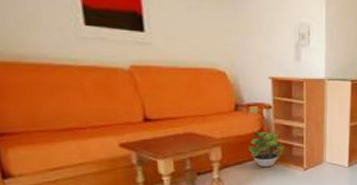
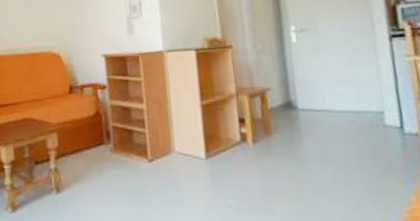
potted plant: present [247,131,285,168] -> none [83,114,125,158]

